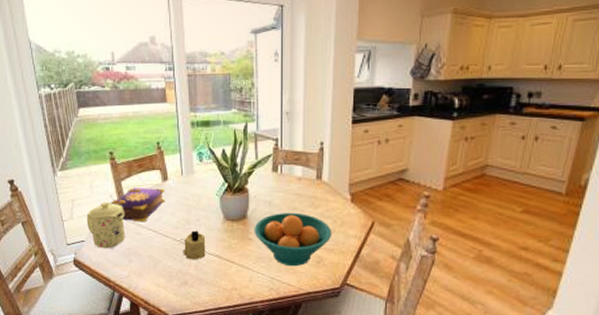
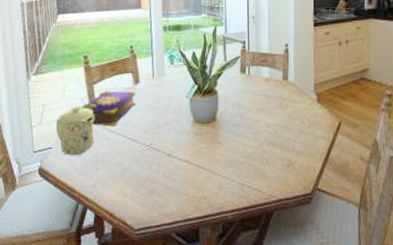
candle: present [183,230,206,260] -> none [152,134,175,166]
fruit bowl: present [254,212,332,267] -> none [223,113,301,171]

